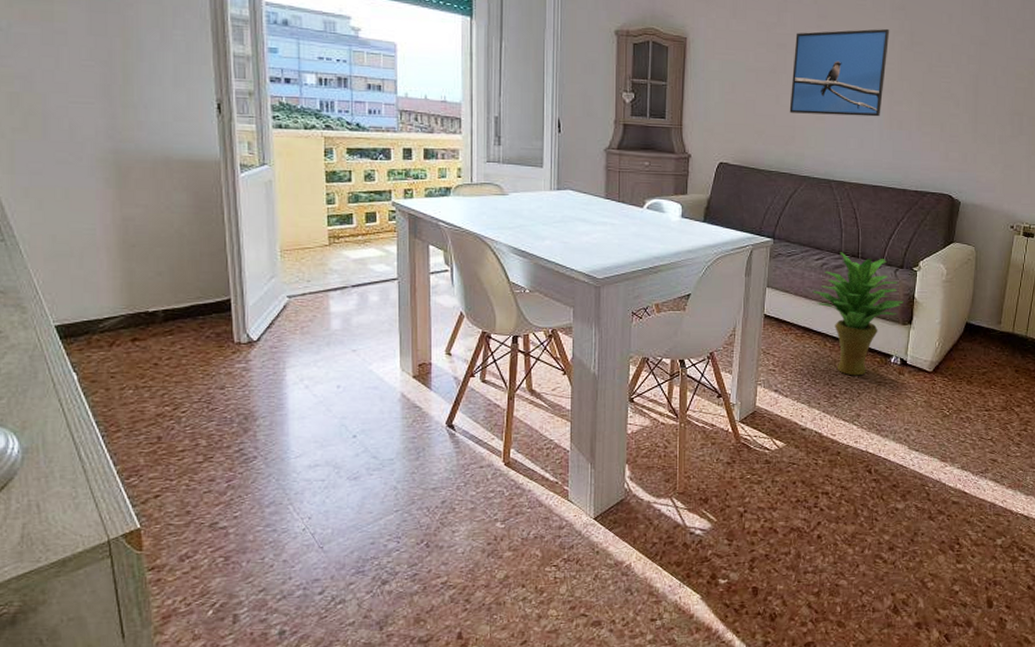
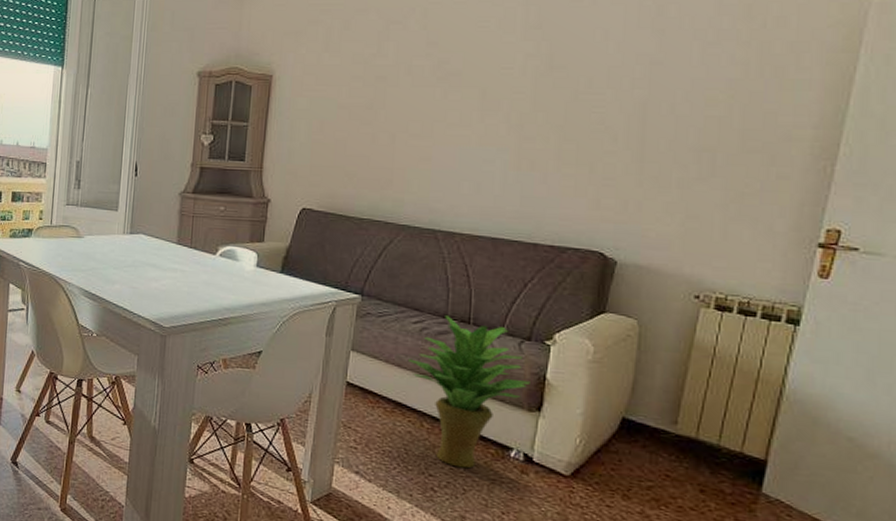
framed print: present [789,28,890,117] -> none [387,52,521,156]

